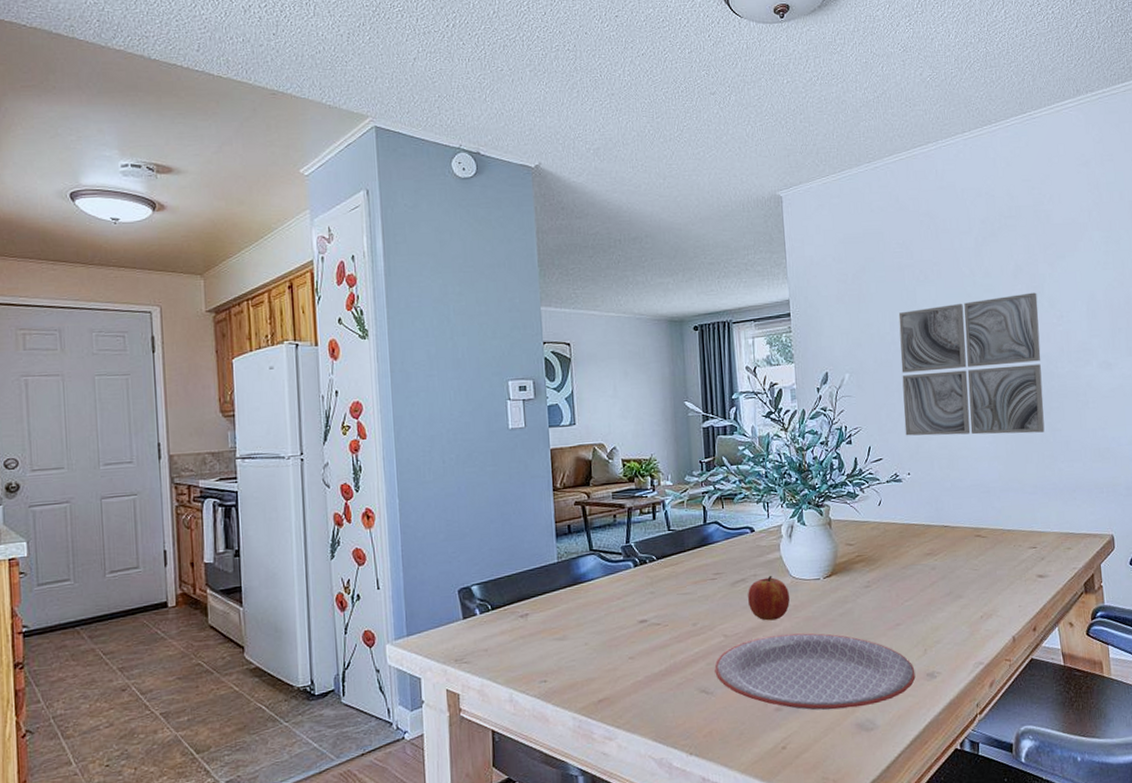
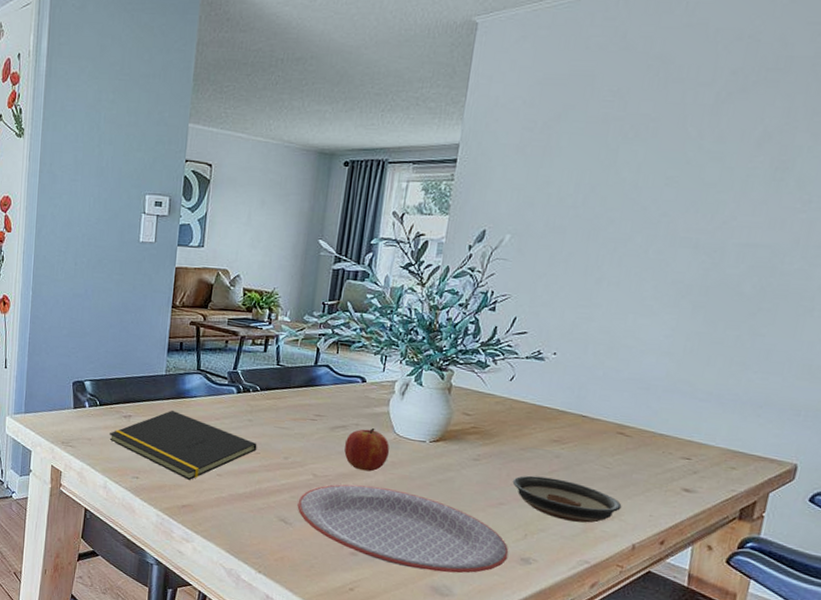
notepad: none [507,598,664,671] -> present [109,410,257,480]
wall art: present [898,292,1045,436] -> none [562,167,783,335]
saucer: none [902,589,996,628] -> present [512,475,622,523]

